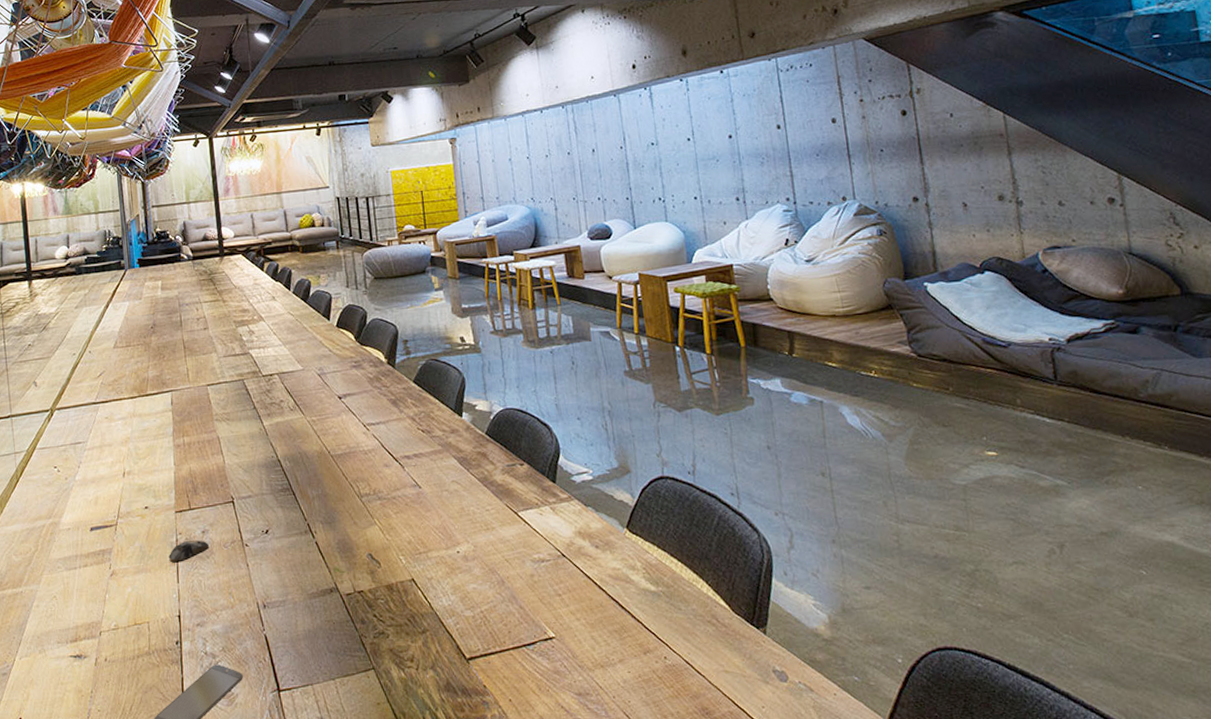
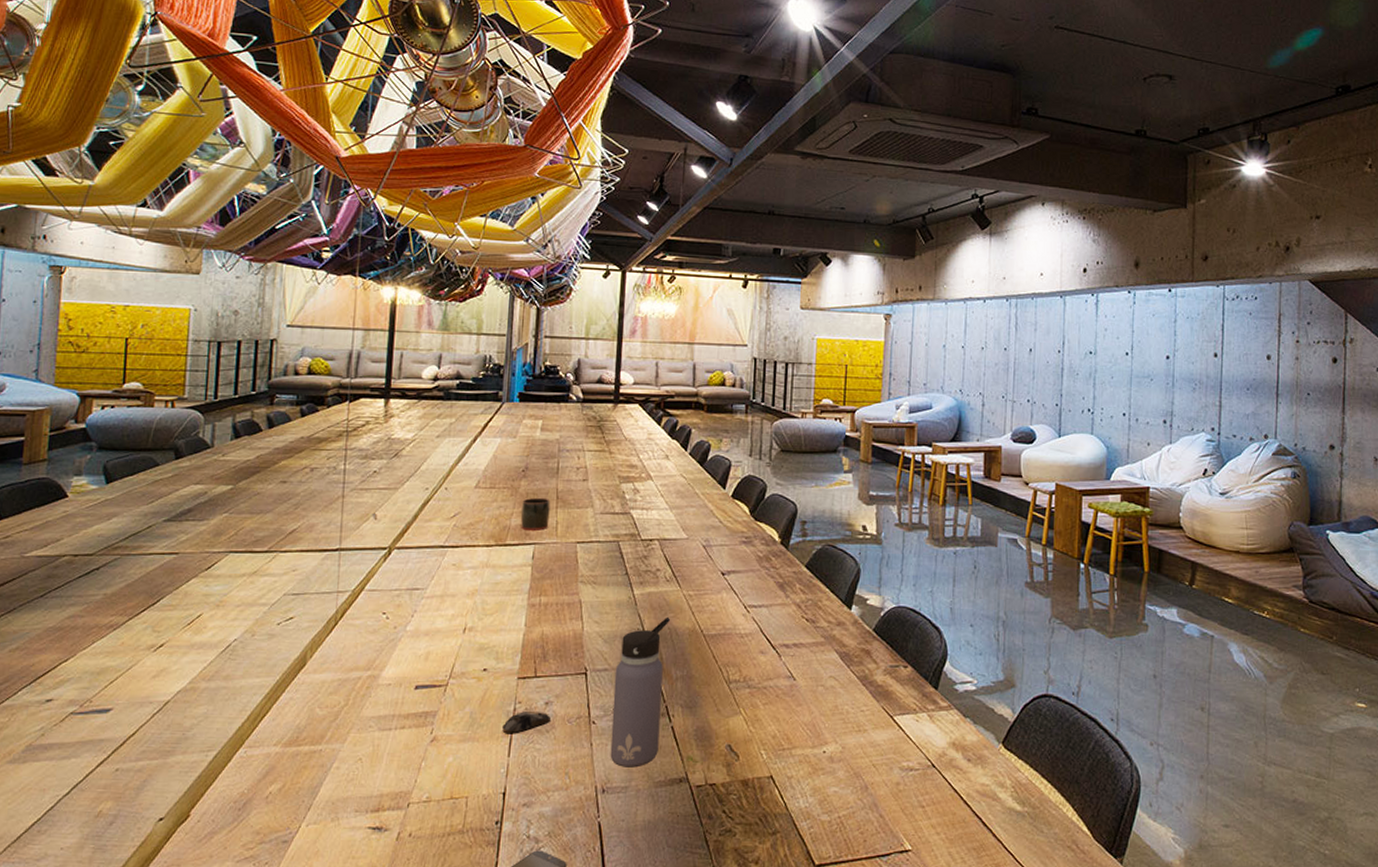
mug: none [155,349,181,380] -> present [520,497,551,530]
water bottle: none [258,442,308,583] -> present [610,616,671,768]

